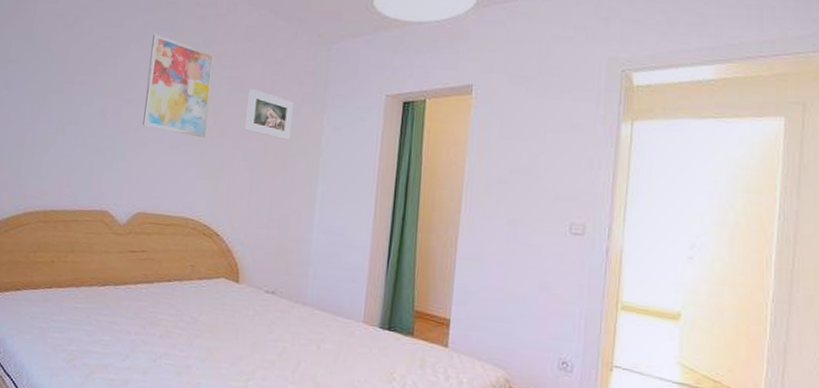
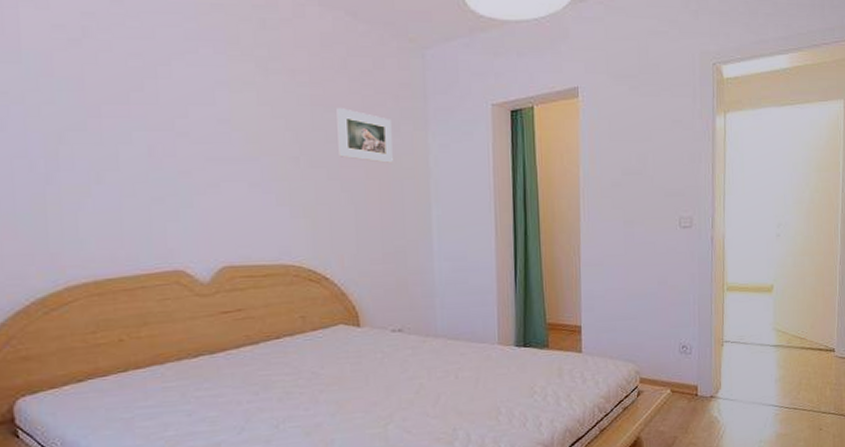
wall art: present [143,34,215,138] -> none [200,46,292,171]

